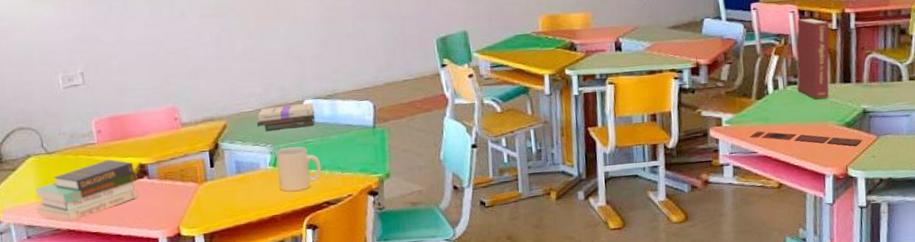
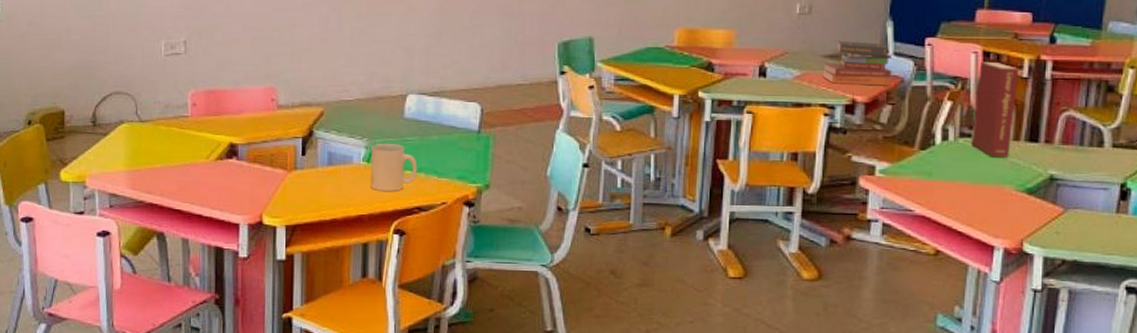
books: present [35,159,138,223] -> none [122,135,226,196]
books: present [256,103,316,131] -> none [355,98,418,124]
books: none [669,11,727,51] -> present [822,41,891,86]
papers: present [749,131,863,146] -> none [906,186,1046,217]

